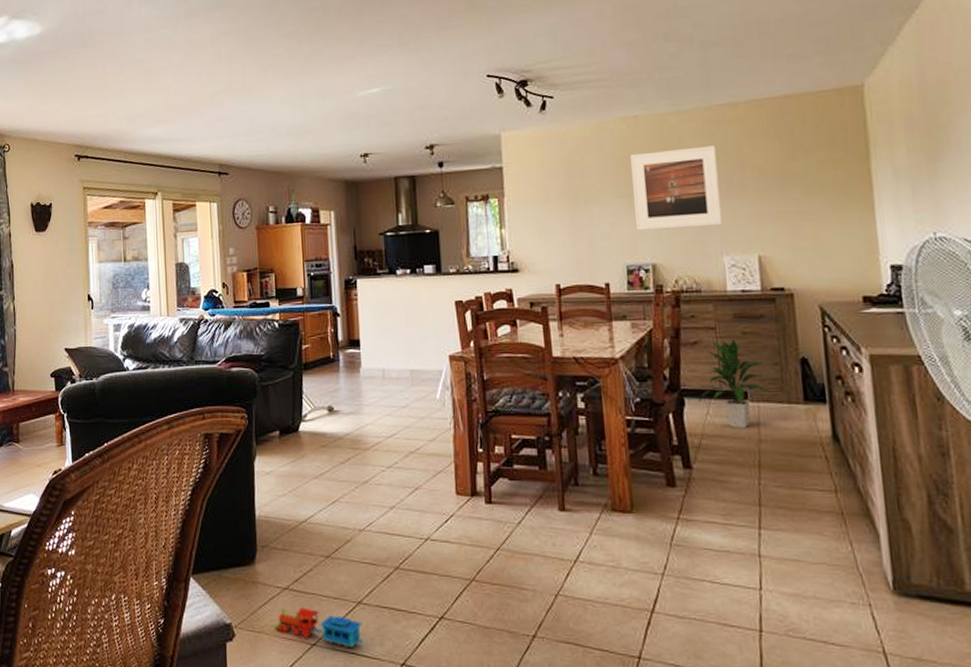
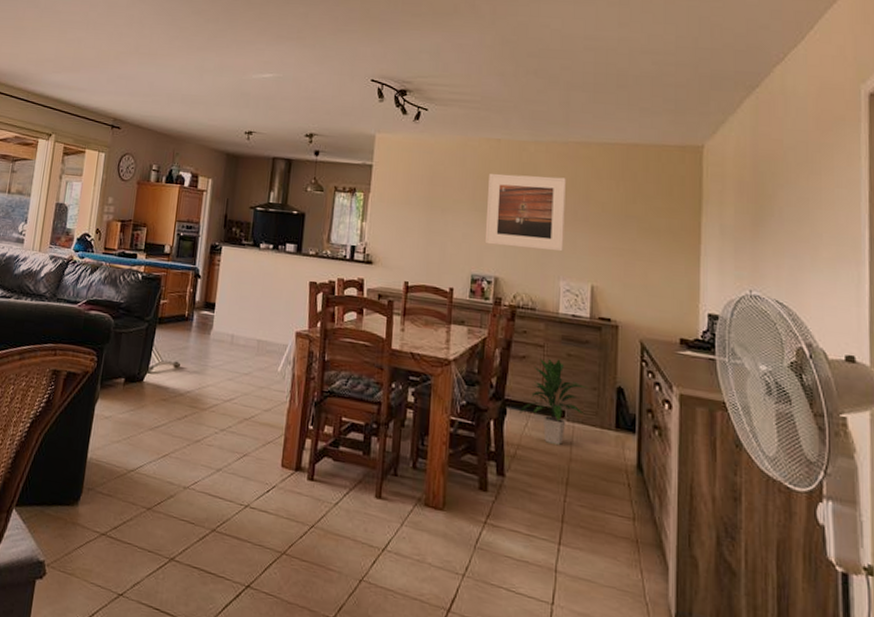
toy train: present [274,607,363,648] -> none [85,553,172,603]

